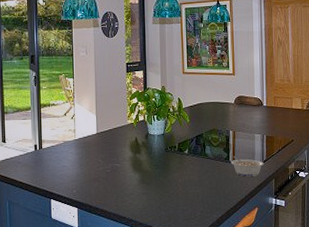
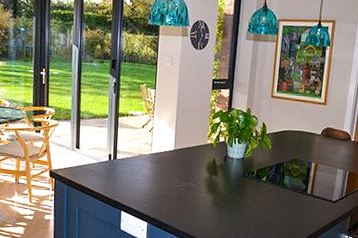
legume: present [231,156,264,177] -> none [308,188,342,212]

